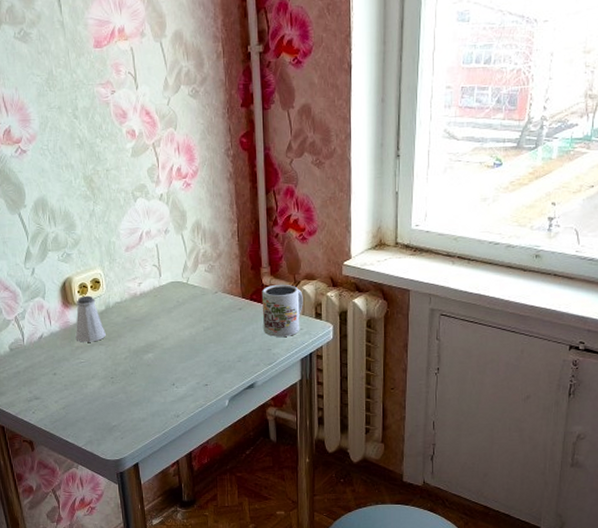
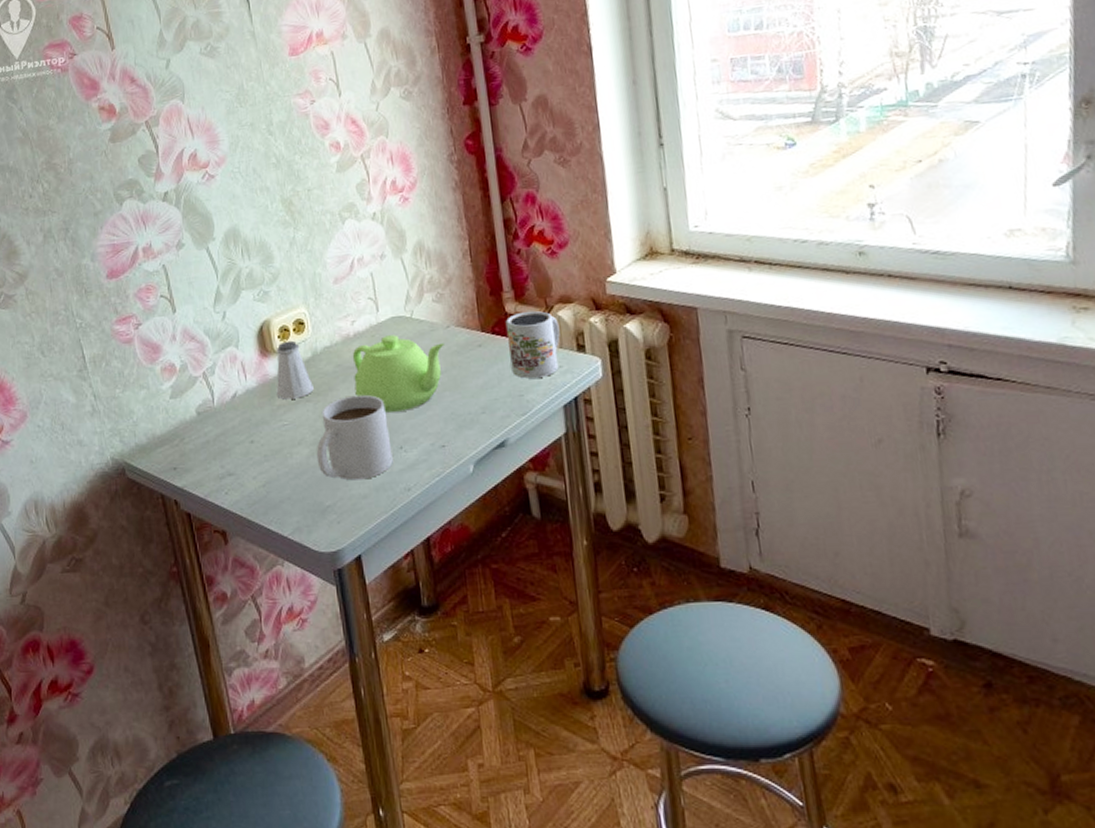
mug: none [106,342,167,408] -> present [316,394,393,481]
teapot: none [138,296,212,357] -> present [352,335,444,413]

